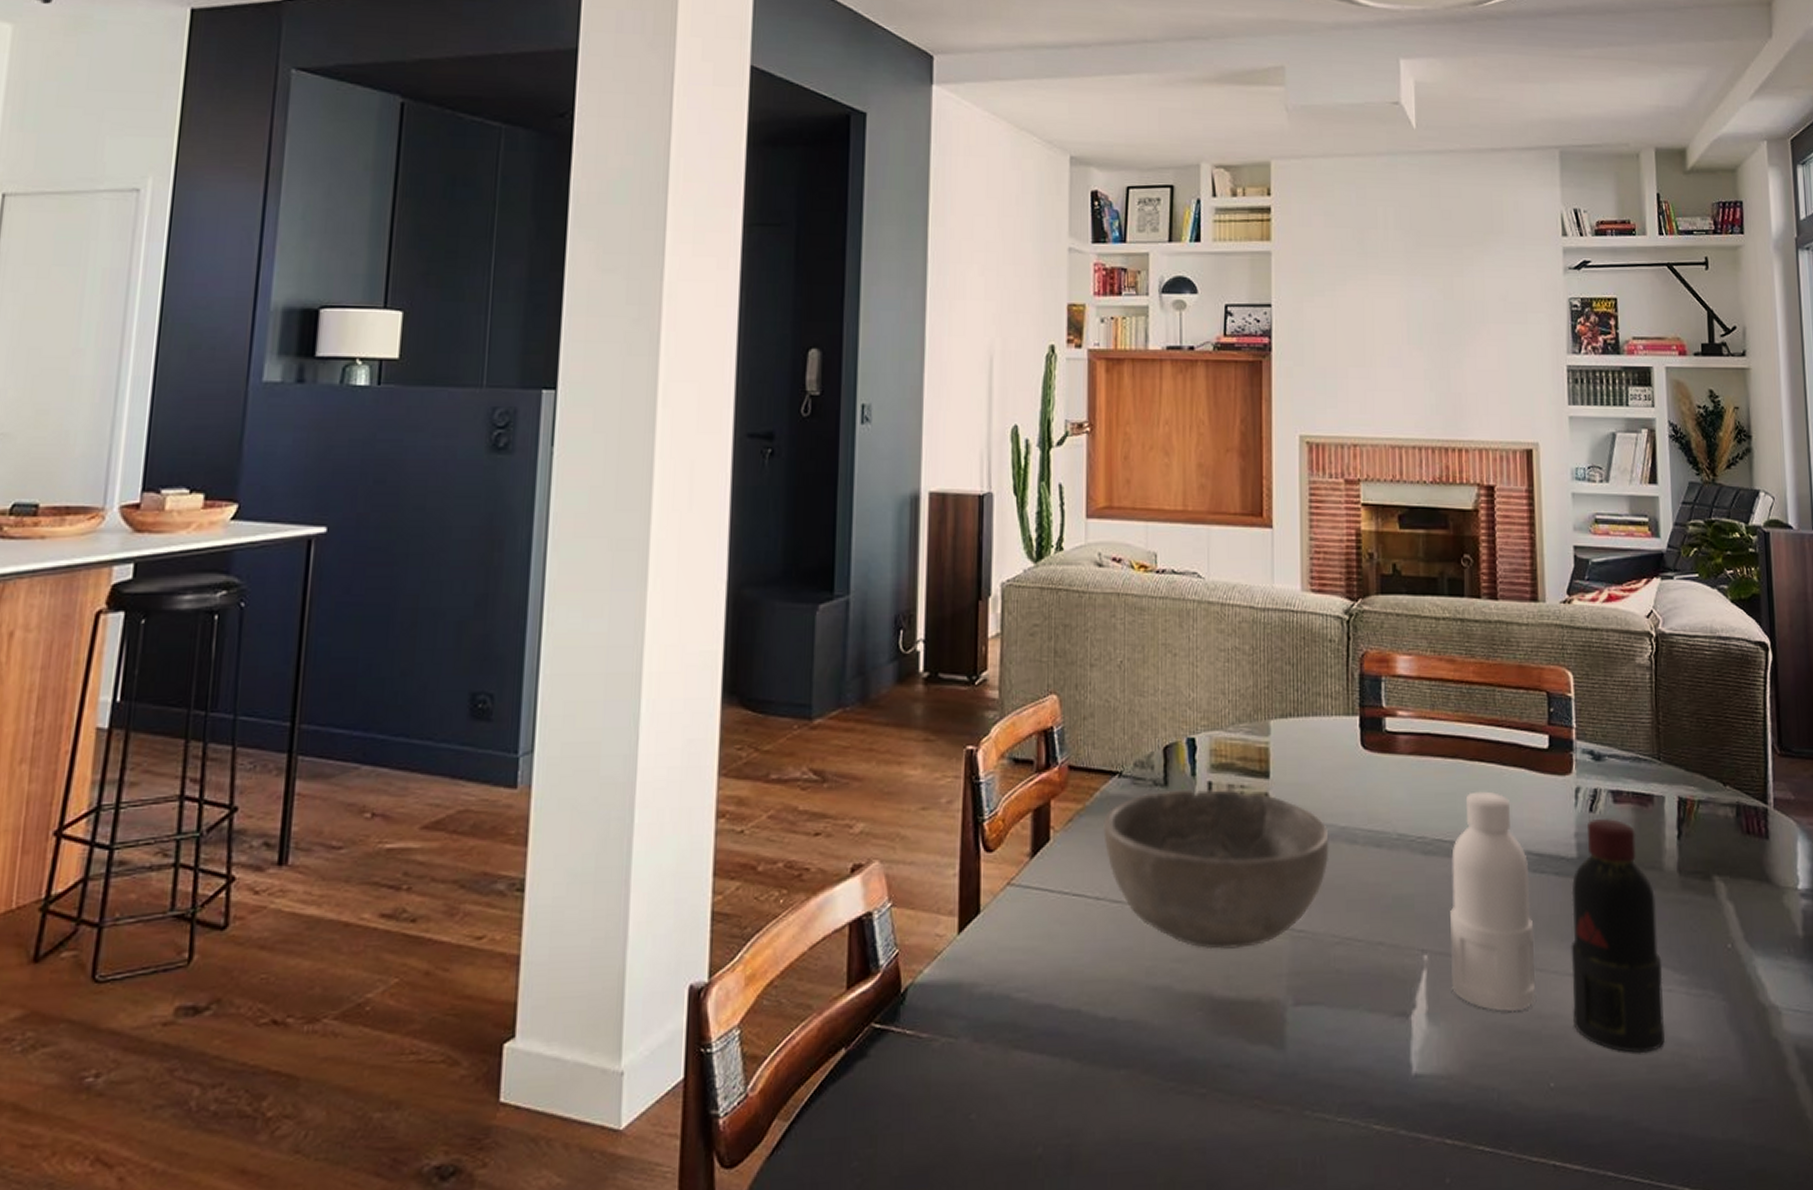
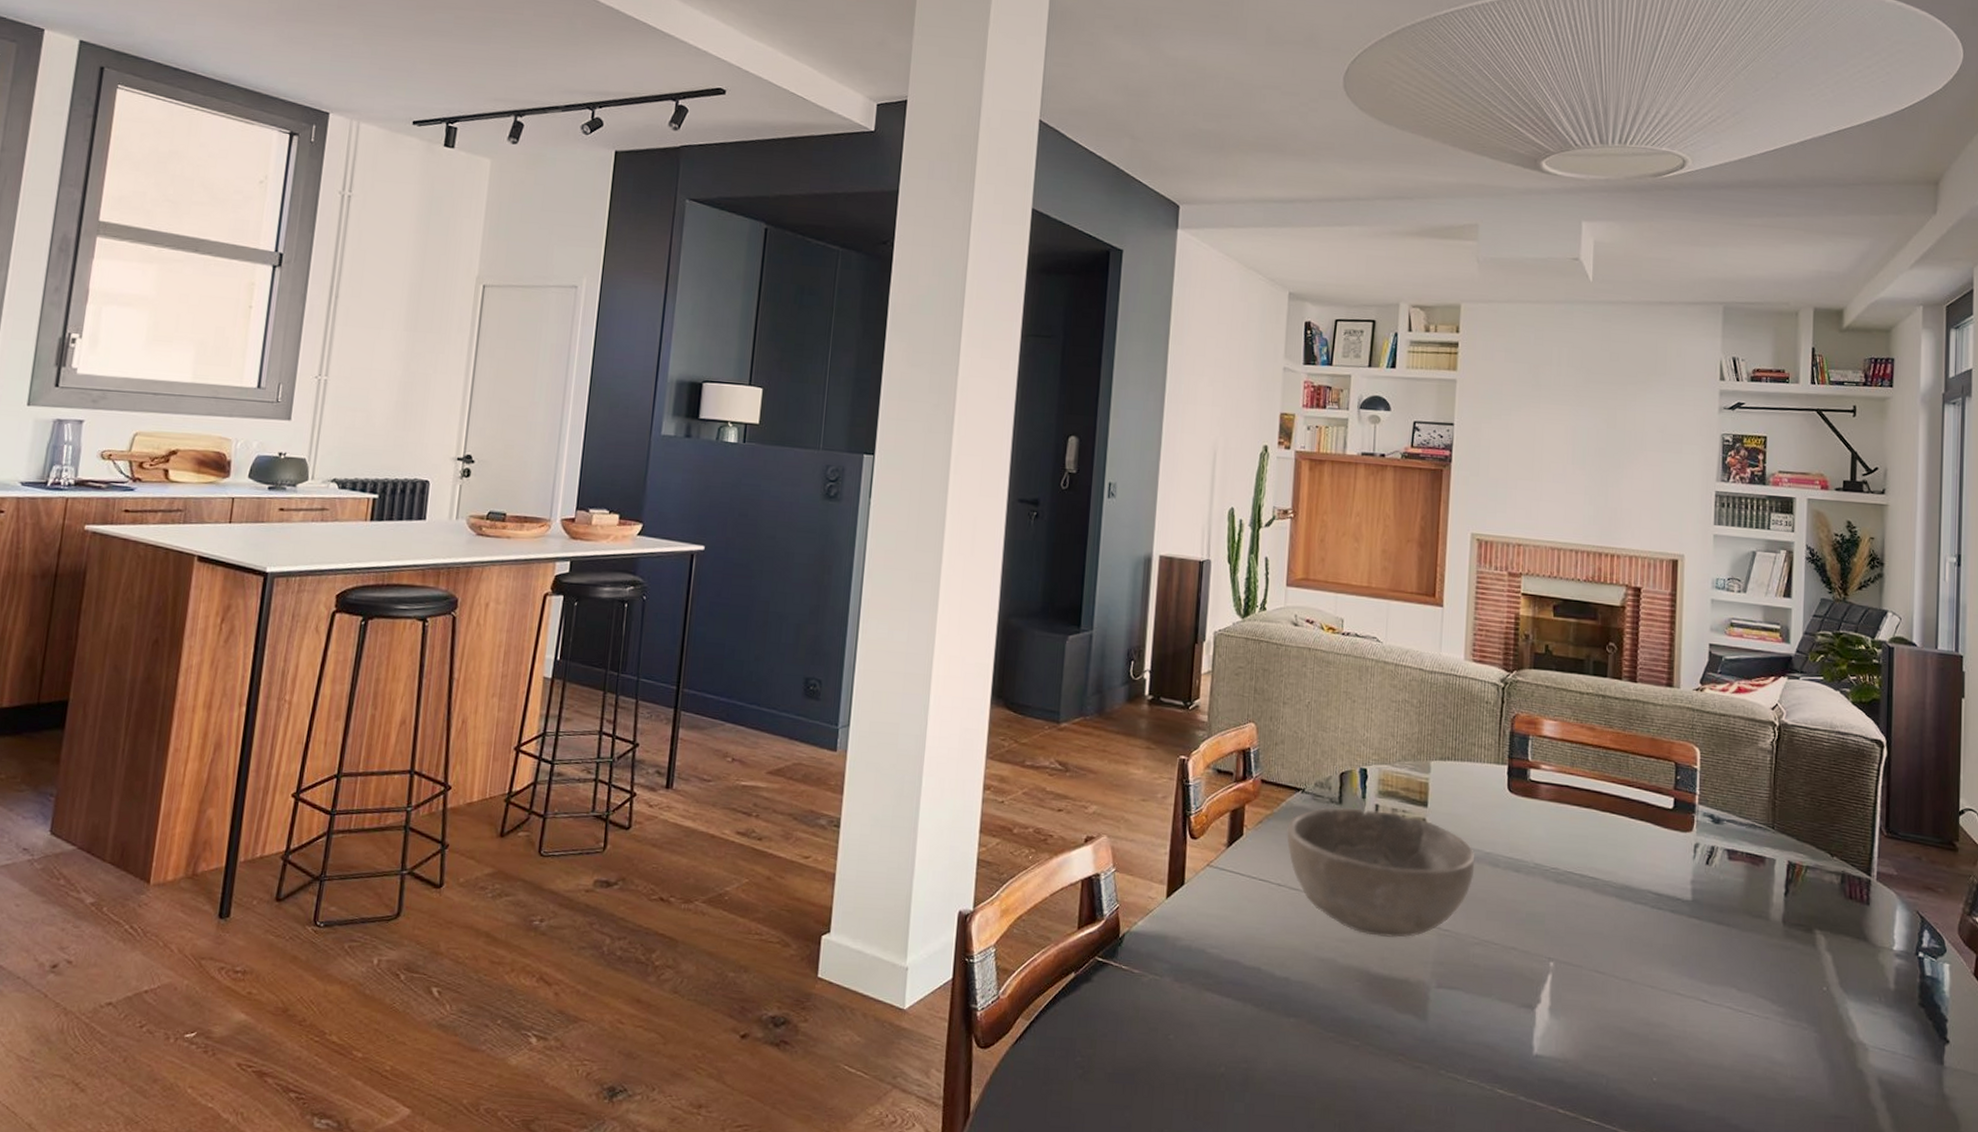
bottle: present [1450,791,1666,1054] -> none [1573,837,1762,1066]

